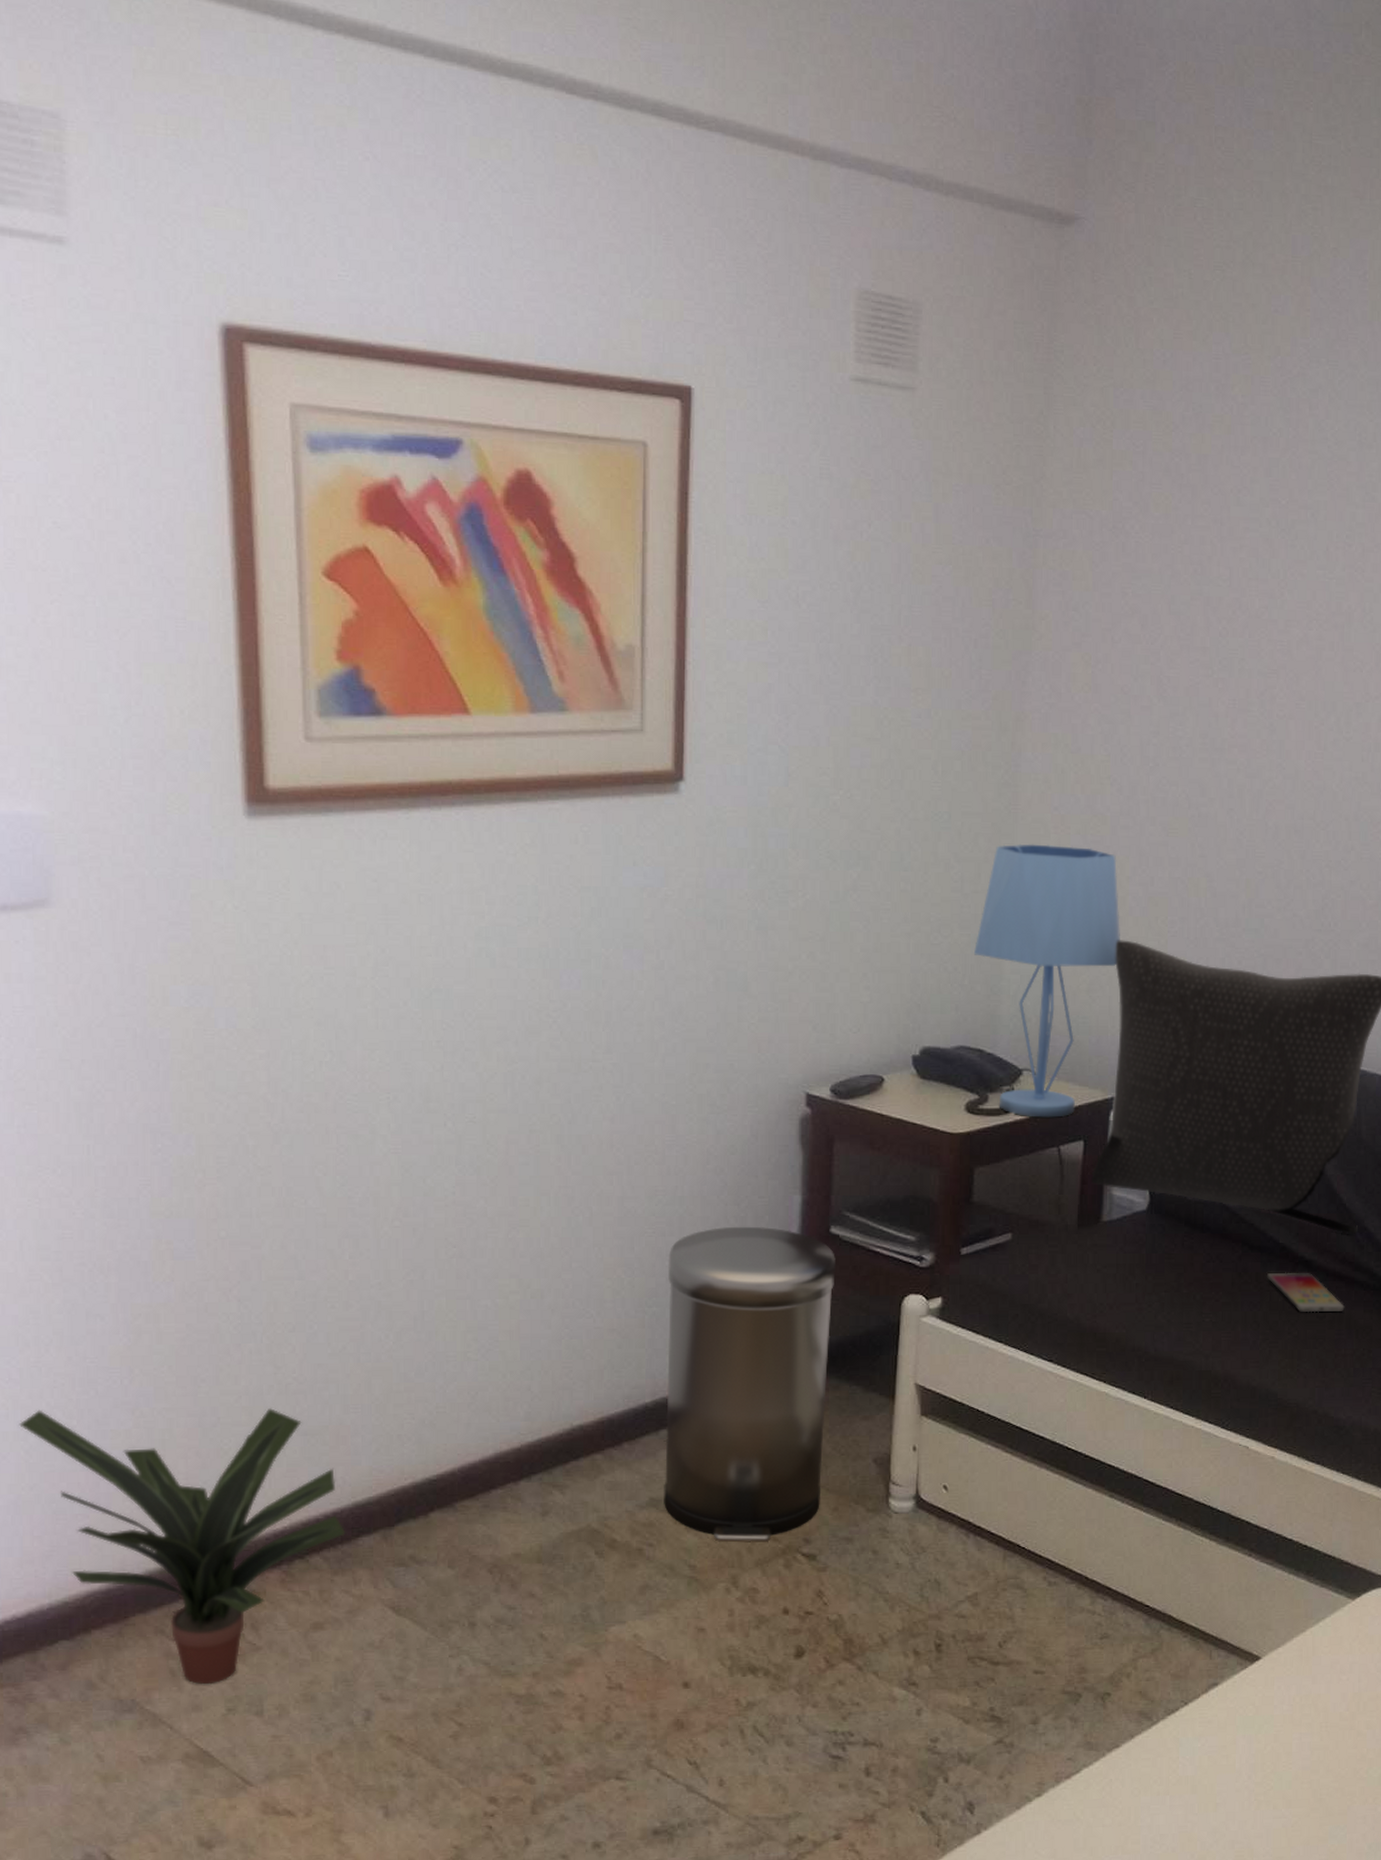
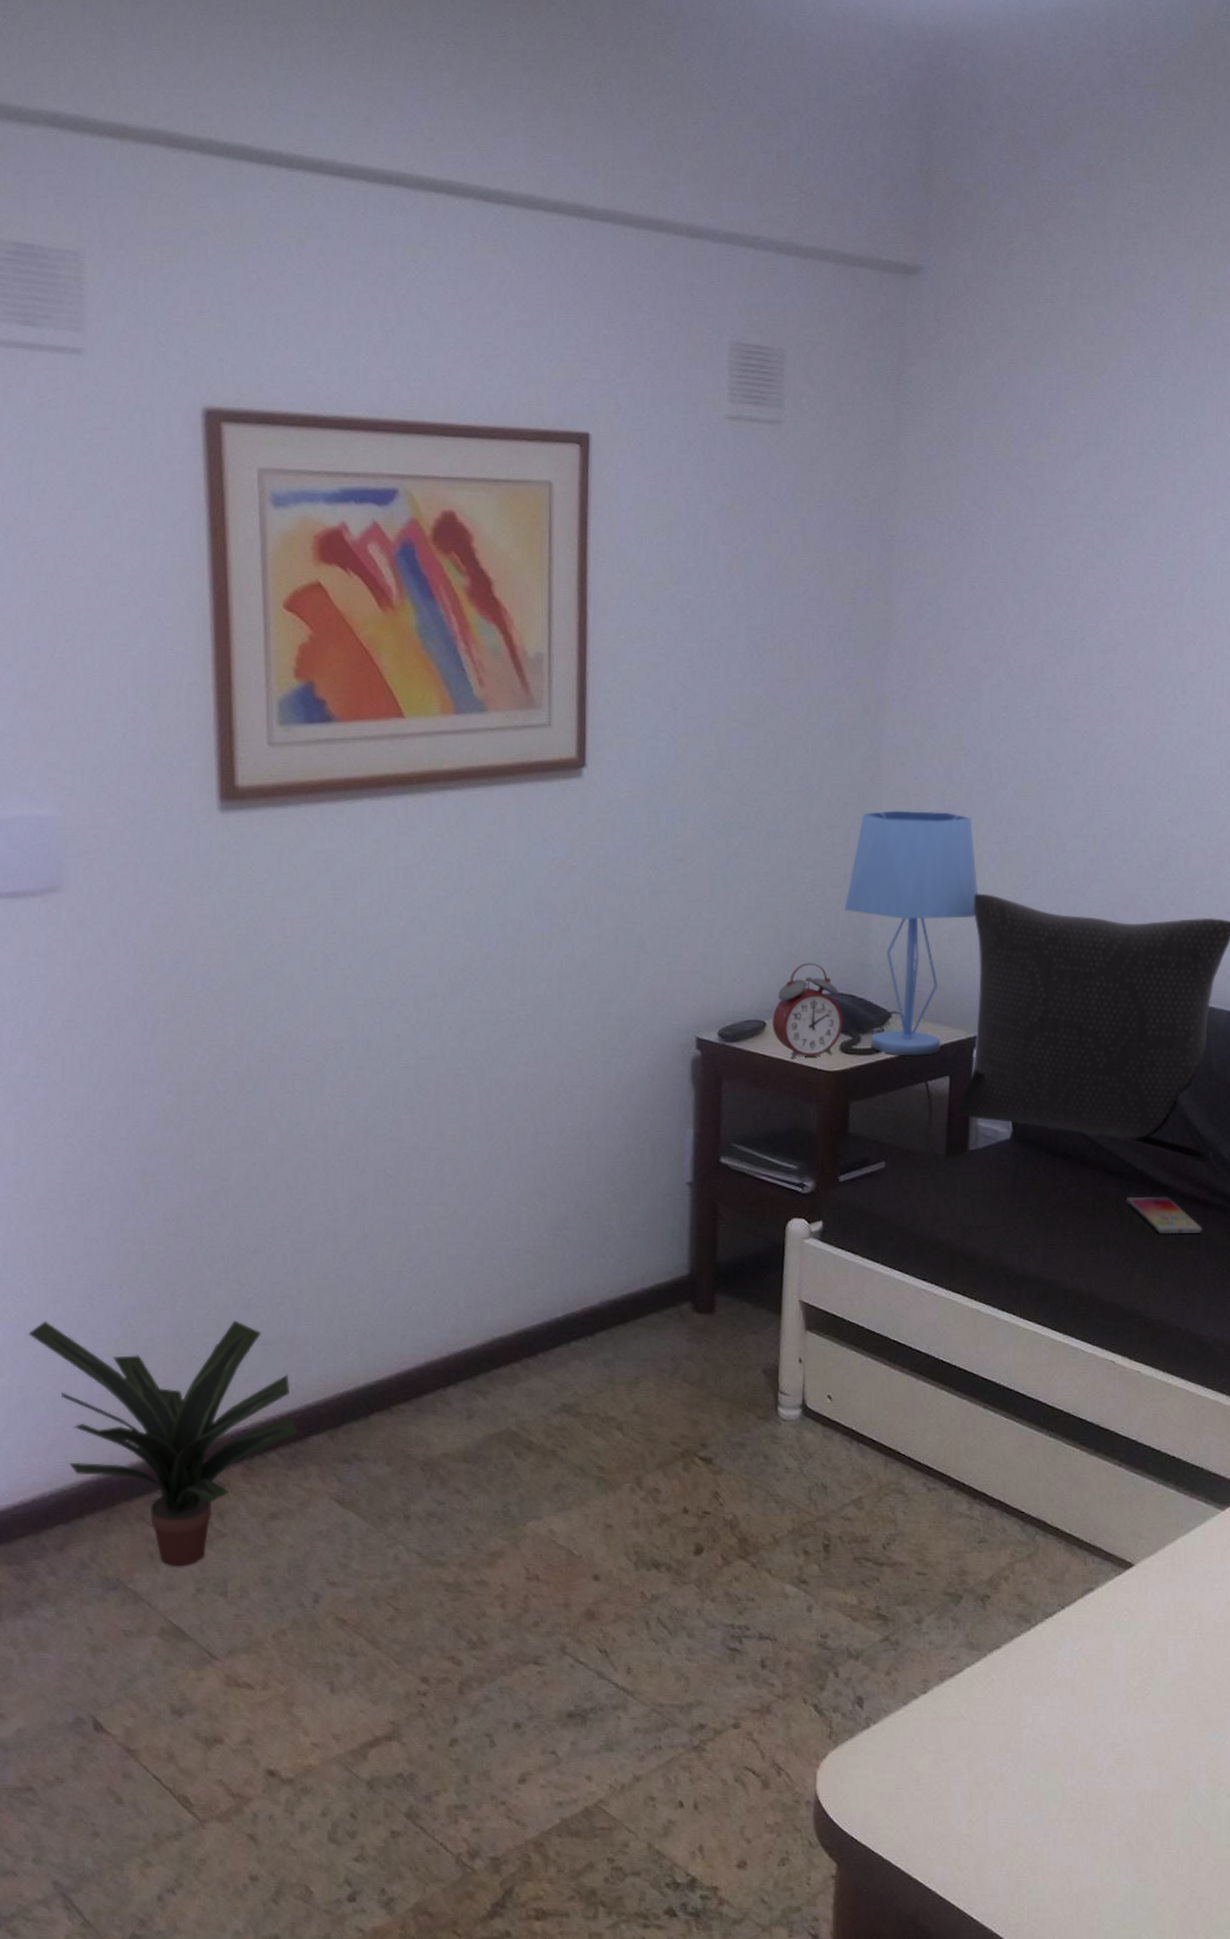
pedal bin: present [664,1226,837,1544] -> none [574,1157,726,1447]
alarm clock: none [891,1012,970,1119] -> present [772,962,844,1059]

